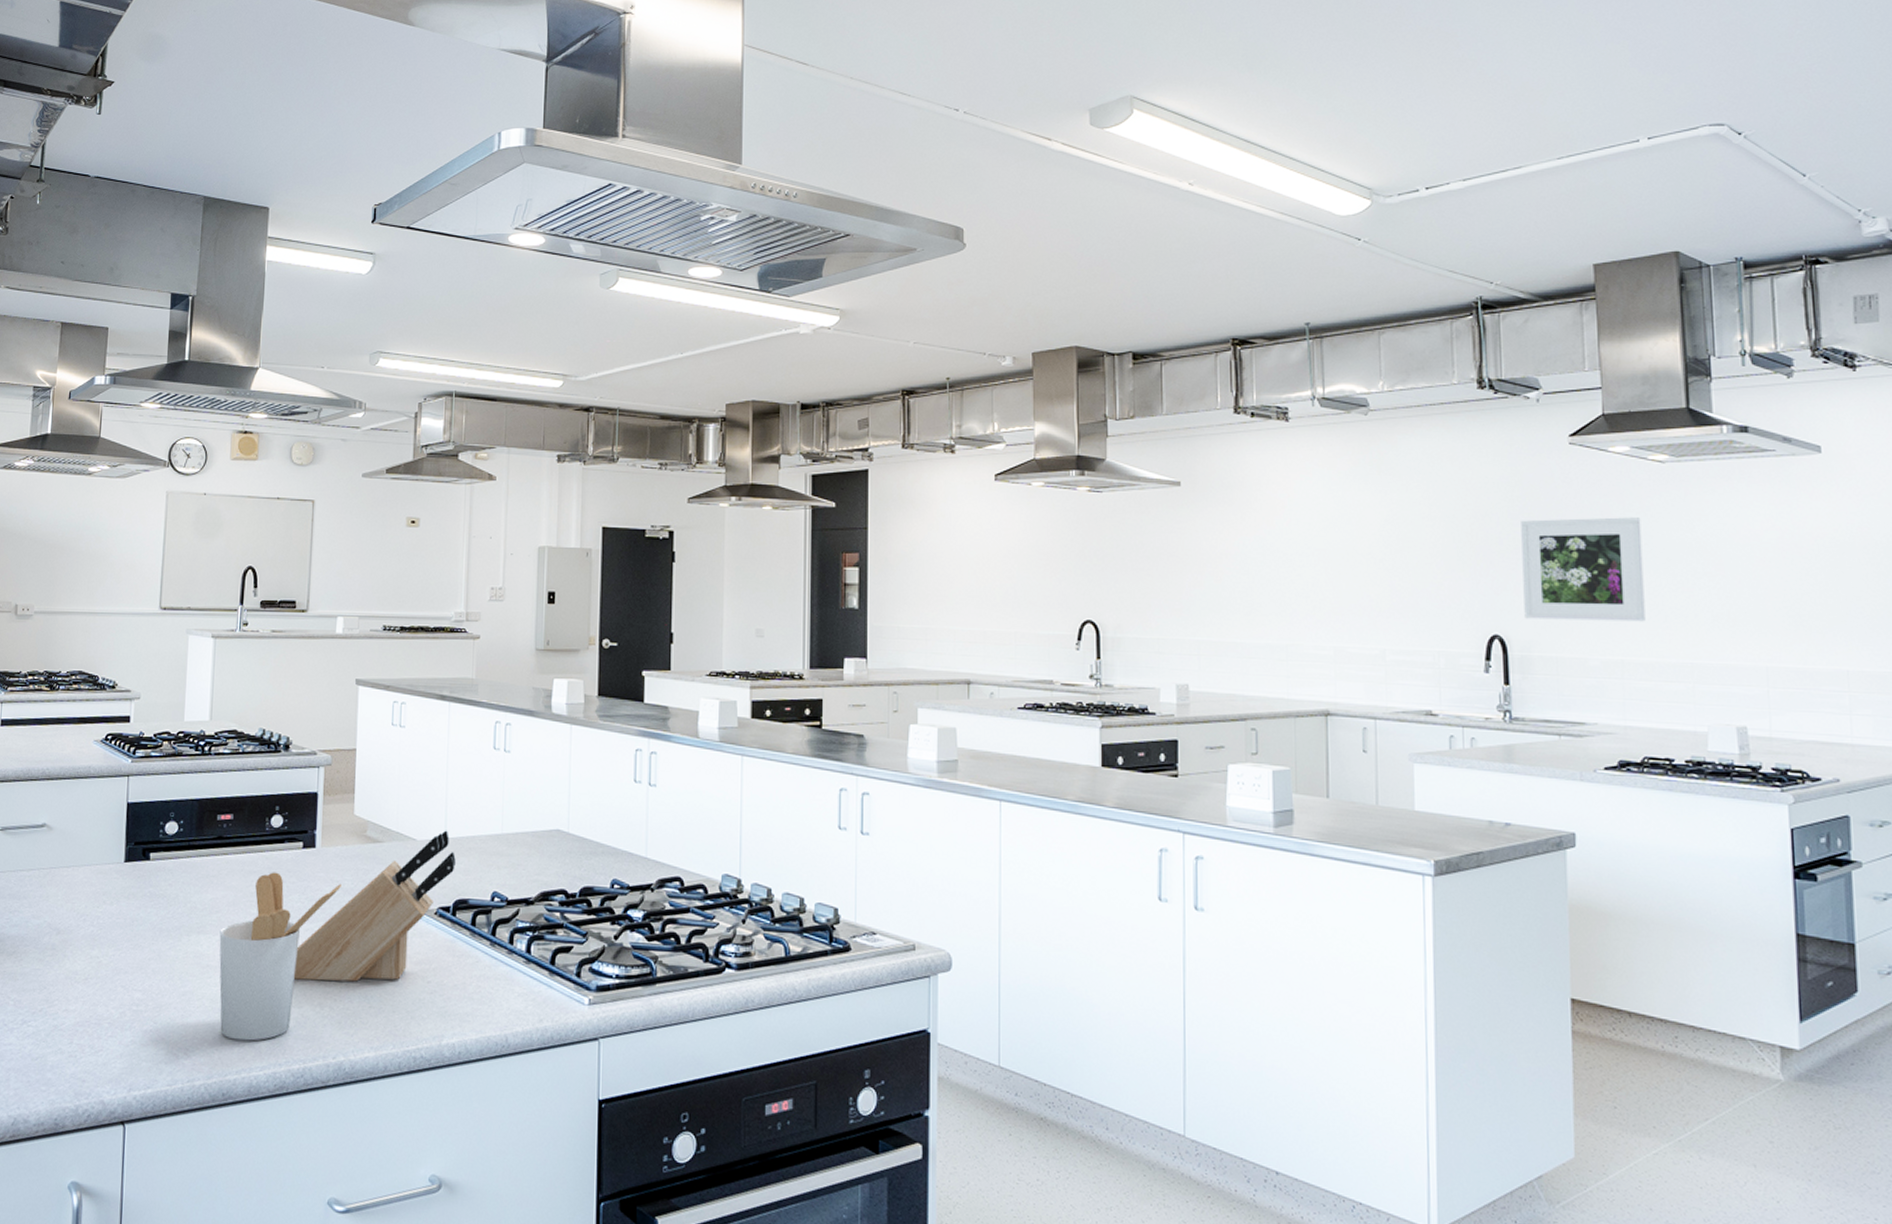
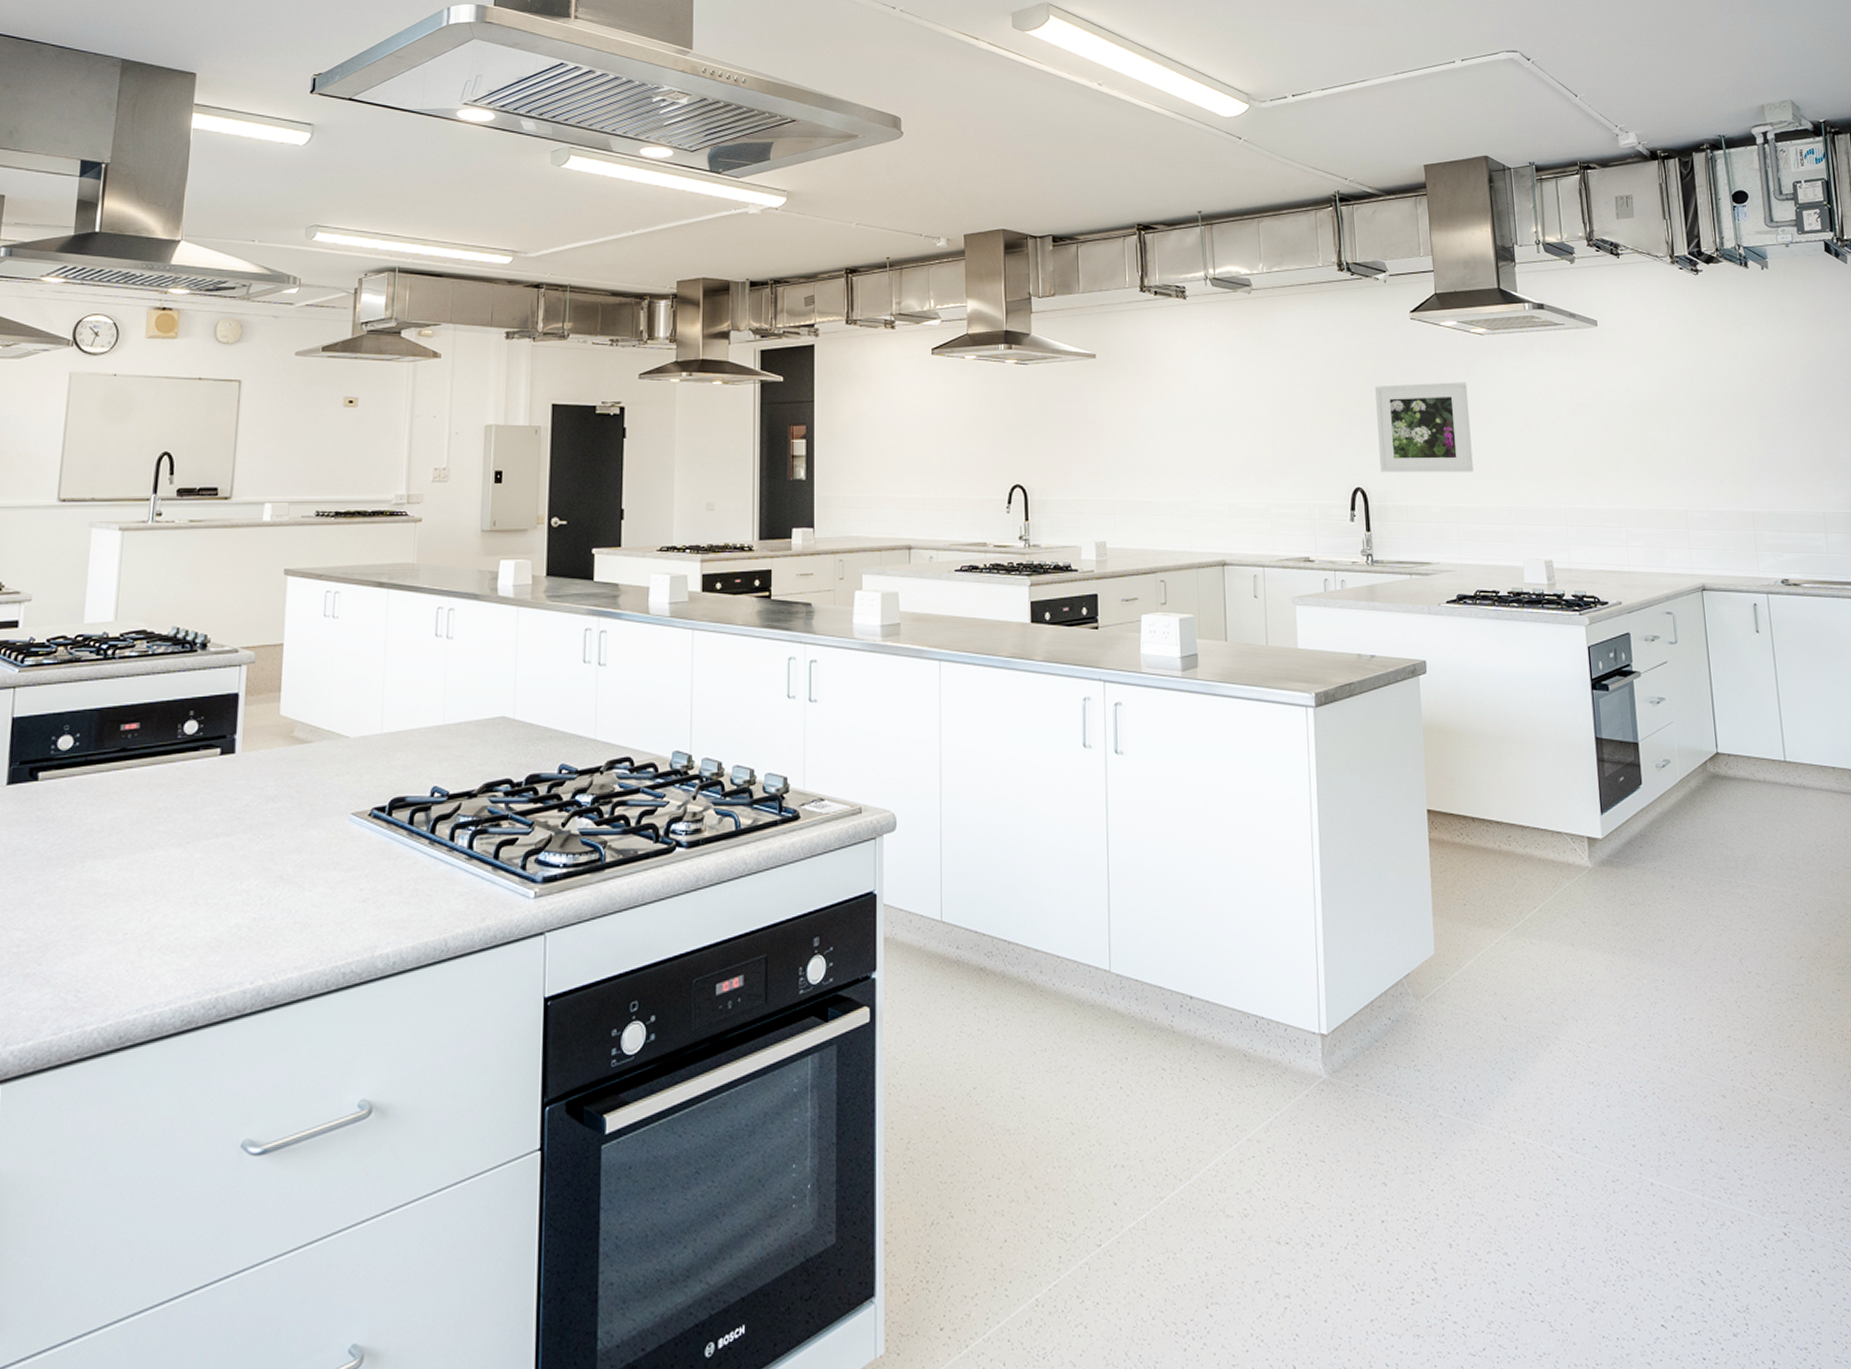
utensil holder: present [219,872,343,1041] -> none [118,783,265,975]
knife block: present [293,830,456,982] -> none [206,725,393,900]

